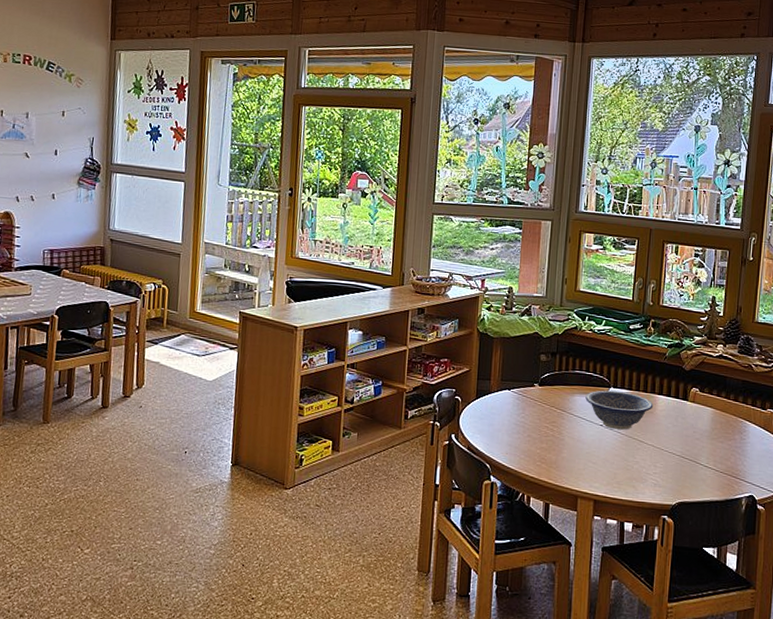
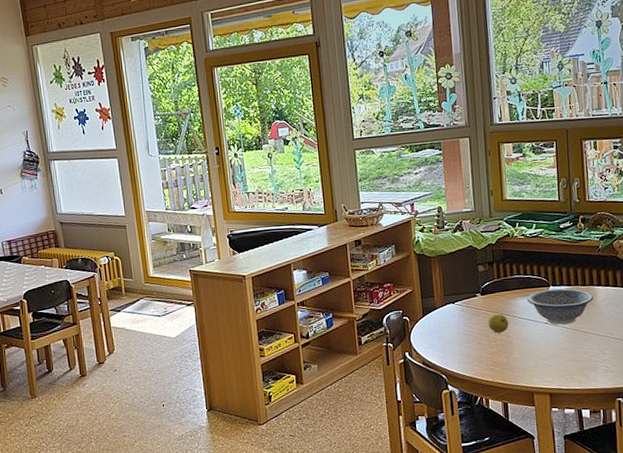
fruit: none [542,407,563,429] -> present [488,313,509,333]

